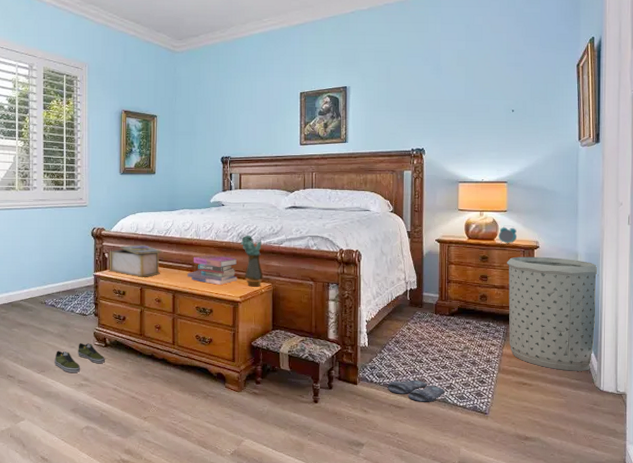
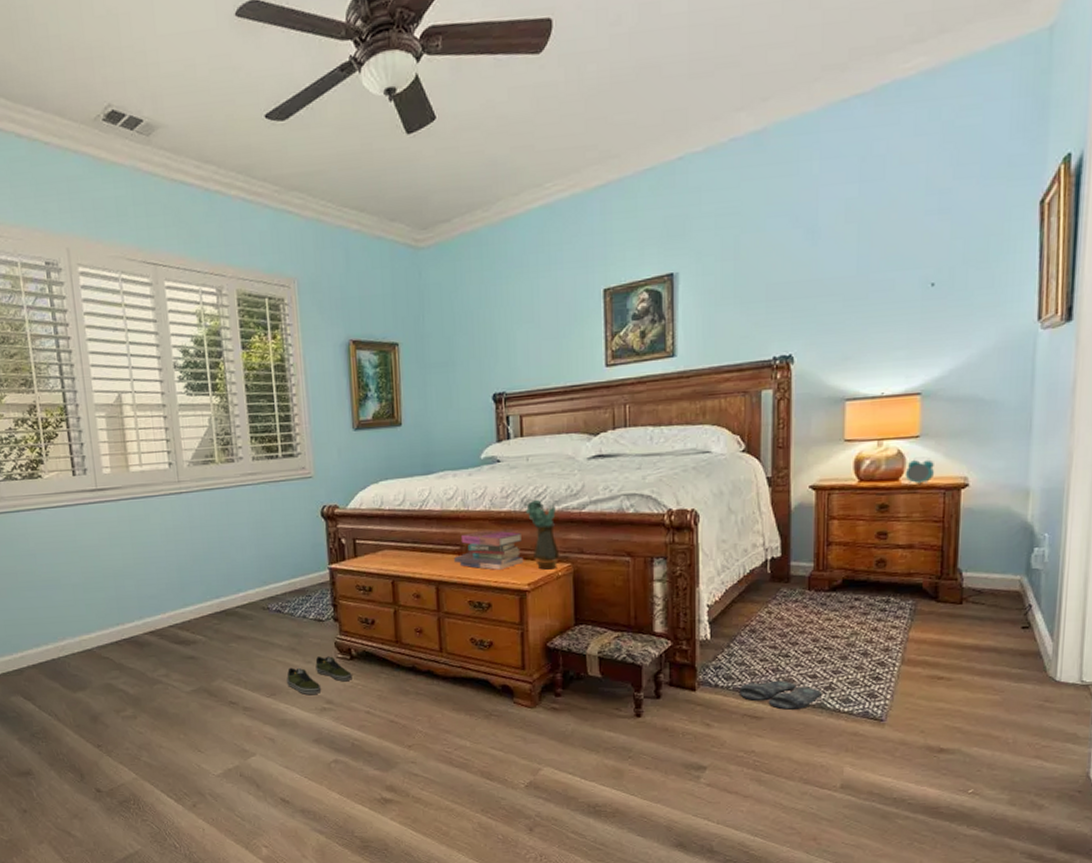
decorative box: present [108,245,162,278] -> none [346,523,418,568]
laundry basket: present [507,256,599,371] -> none [918,498,1061,658]

